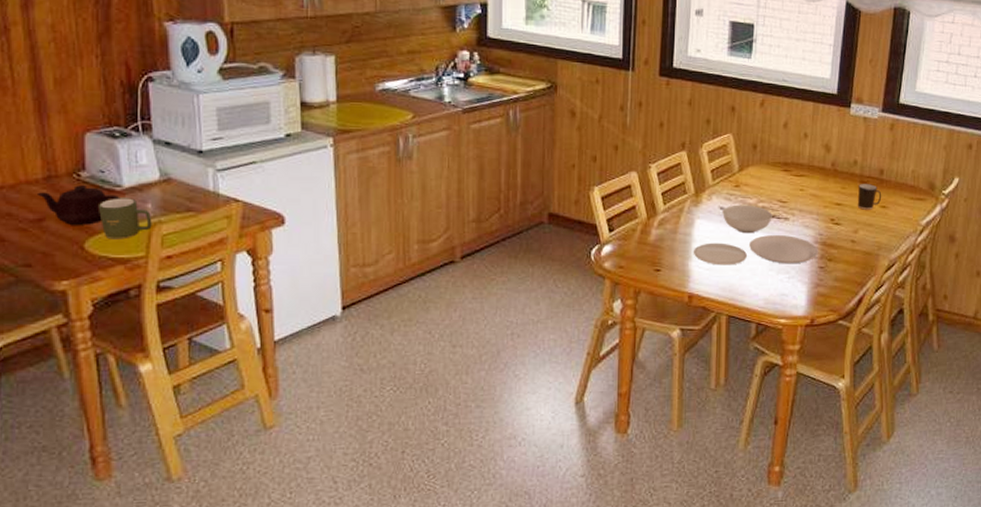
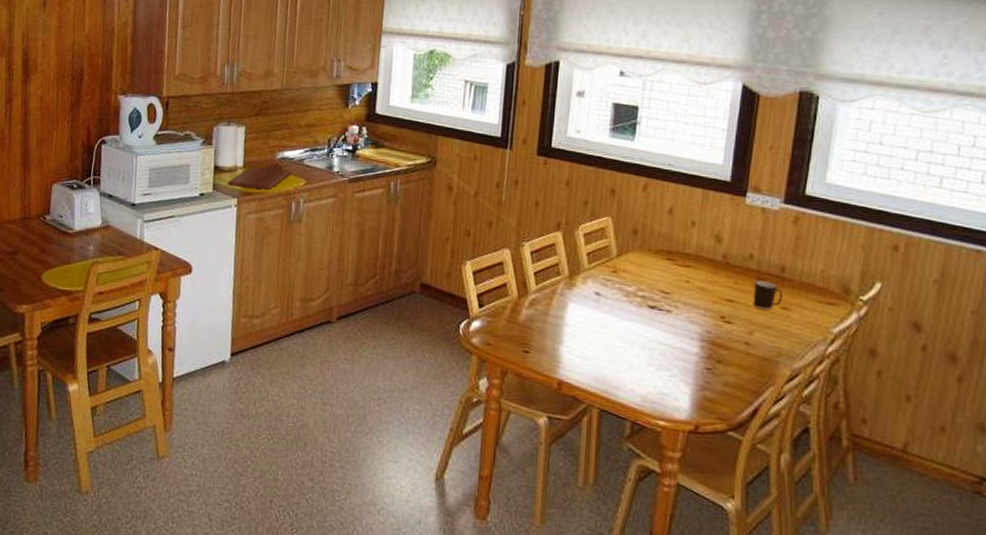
teapot: present [36,185,120,225] -> none [14,226,72,260]
mug: present [97,198,152,240] -> none [54,239,92,275]
cutting board: none [320,96,396,127] -> present [228,163,291,191]
plate: present [693,243,747,266] -> none [564,328,623,355]
bowl: present [722,204,772,234] -> none [598,291,653,324]
plate: present [749,235,818,264] -> none [626,326,705,362]

